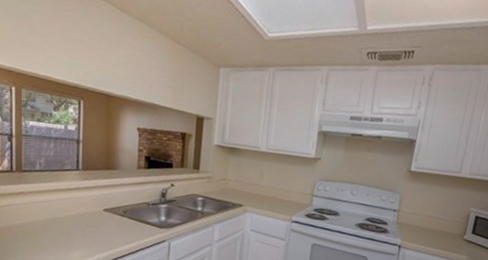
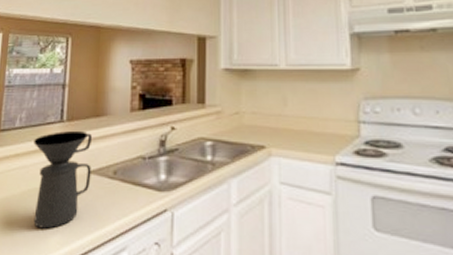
coffee maker: none [54,177,106,247] -> present [33,130,93,229]

